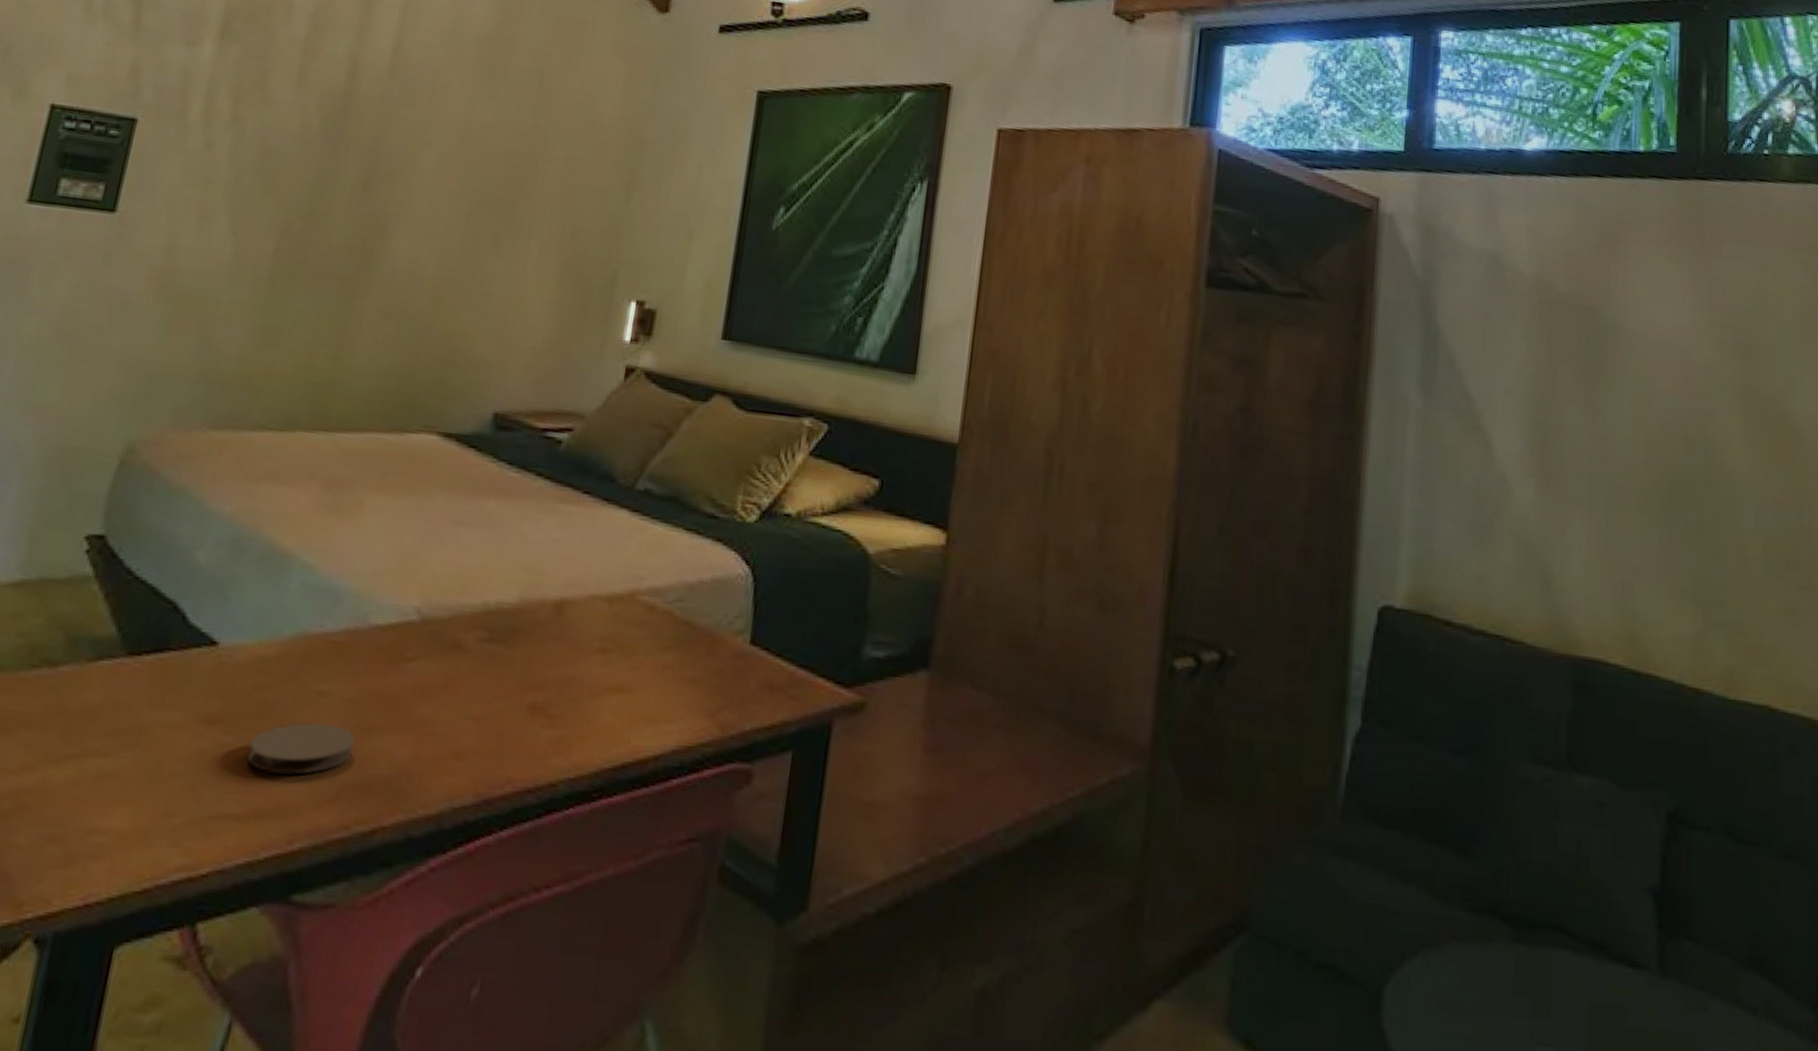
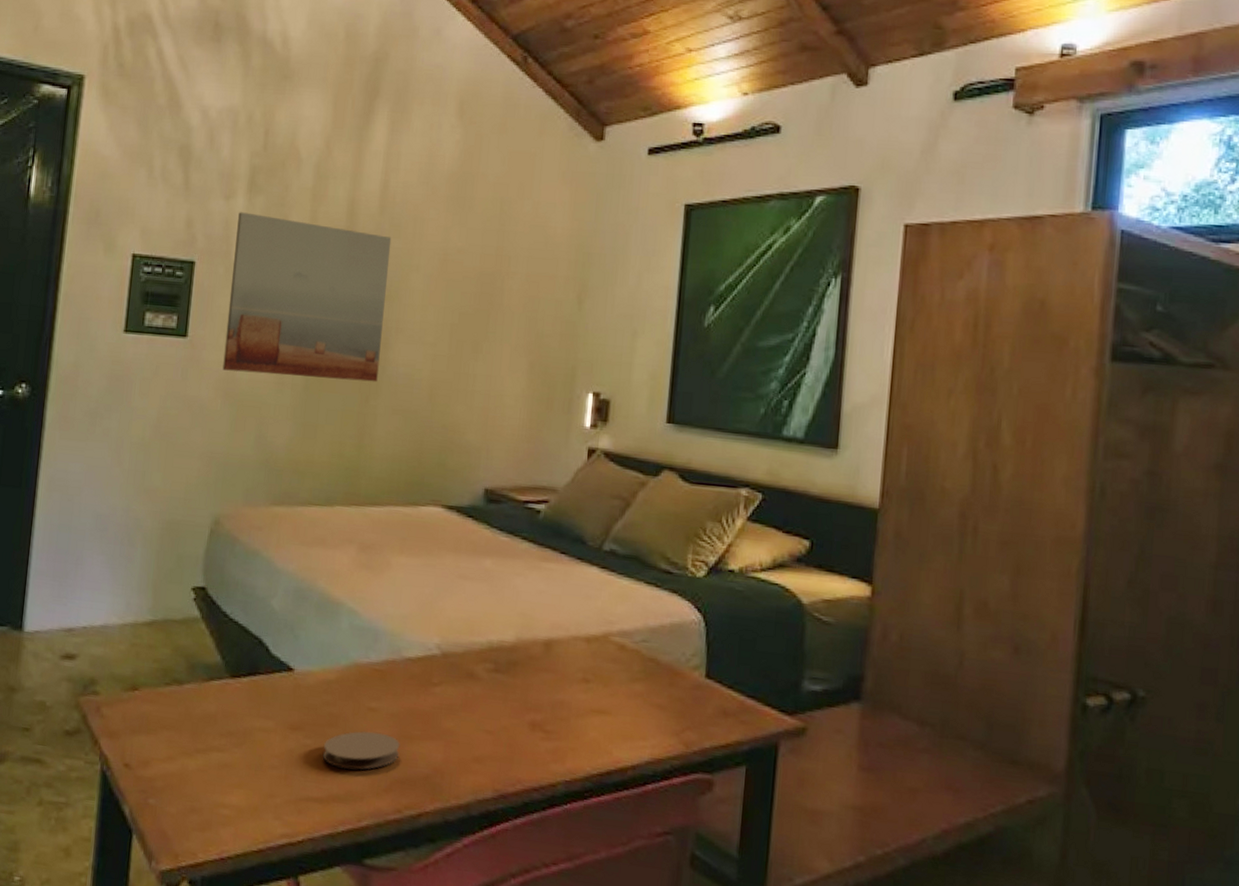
wall art: none [160,62,401,279] -> present [222,212,392,382]

